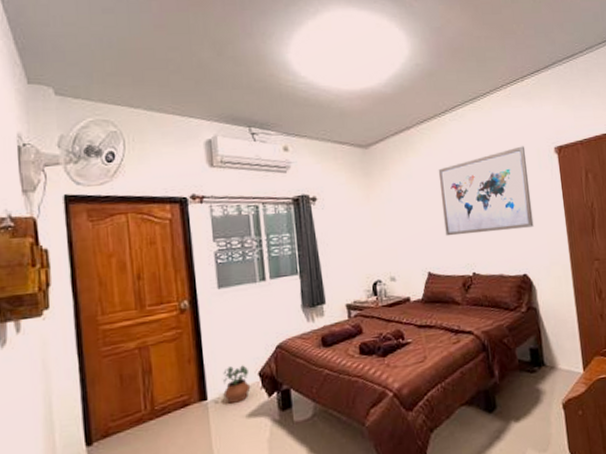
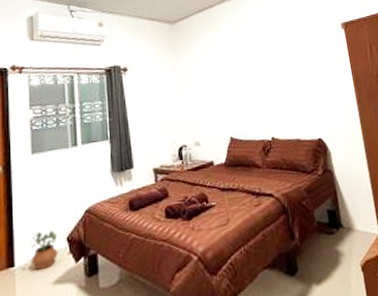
wall art: present [438,146,534,236] -> none [238,22,326,104]

